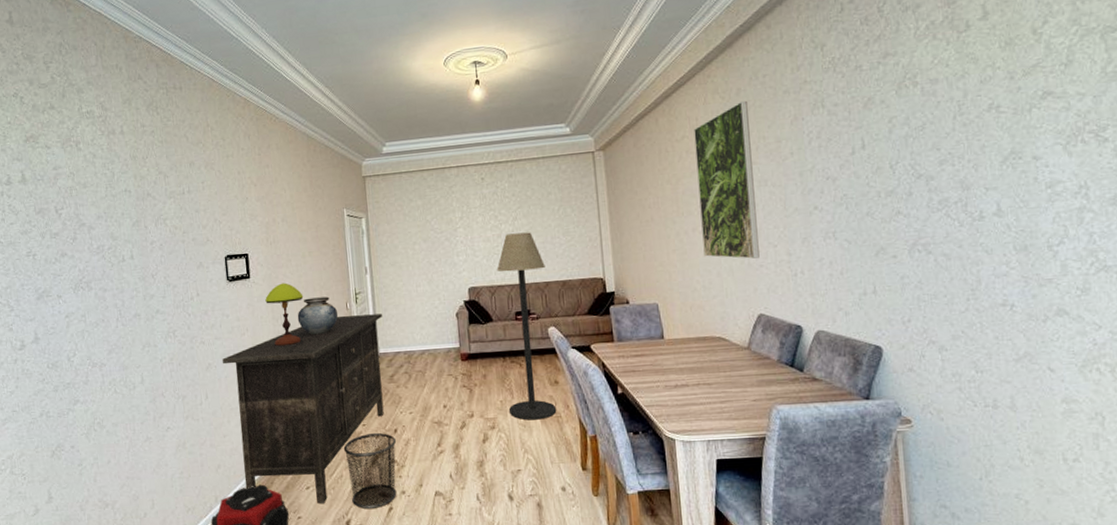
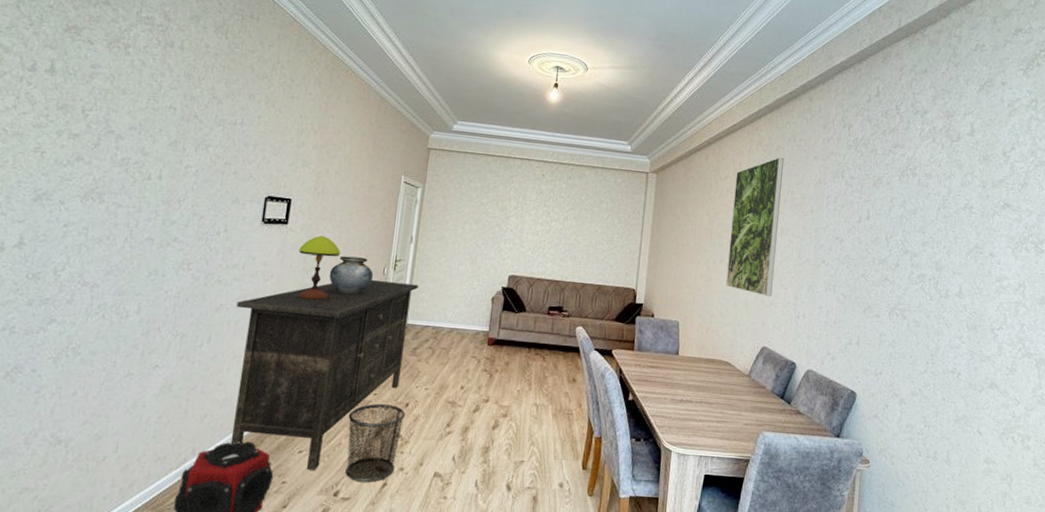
floor lamp: present [497,232,557,421] -> none [523,231,585,415]

